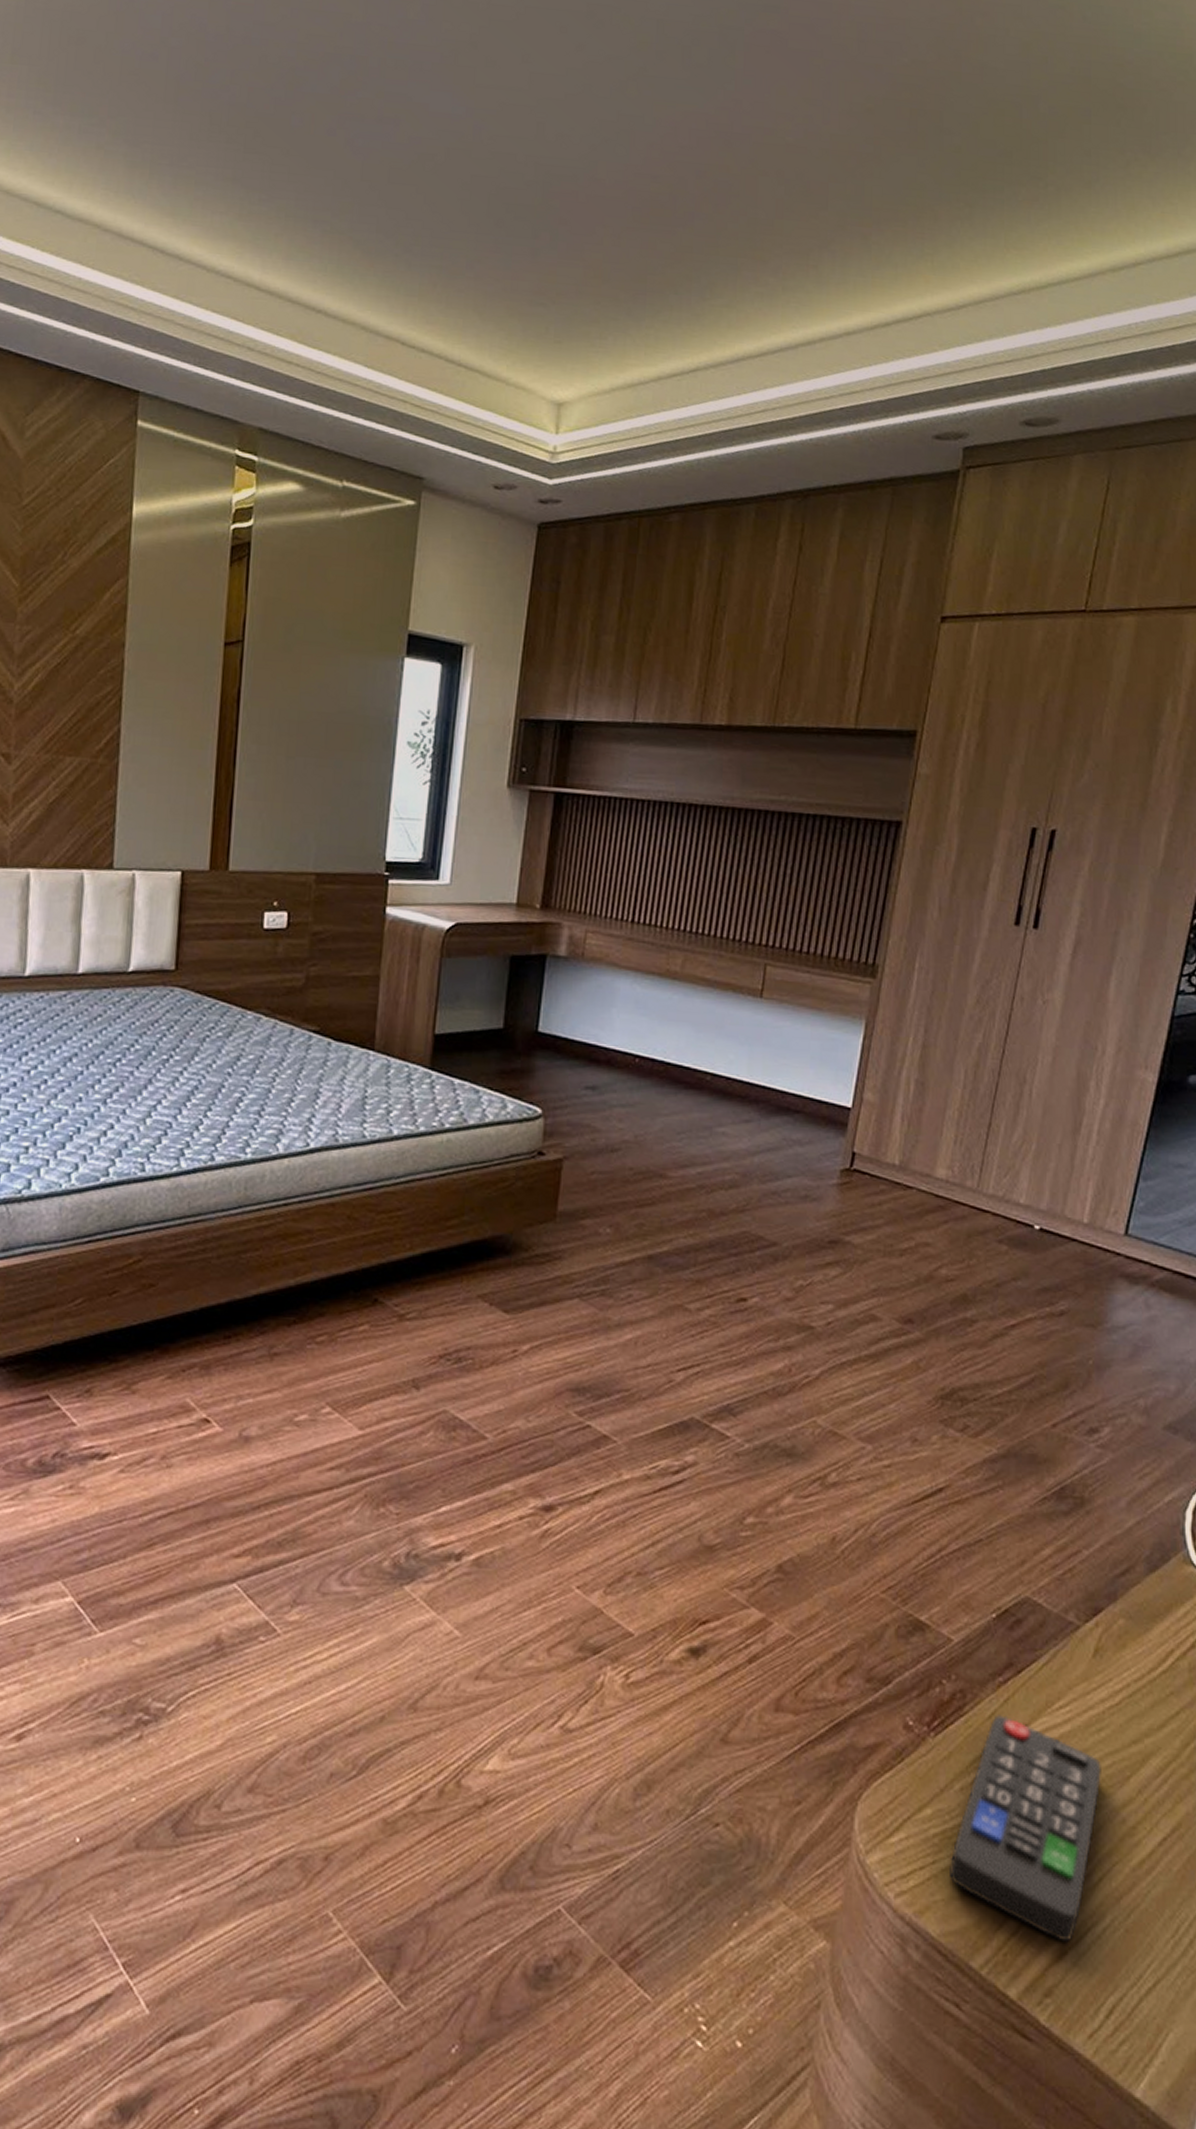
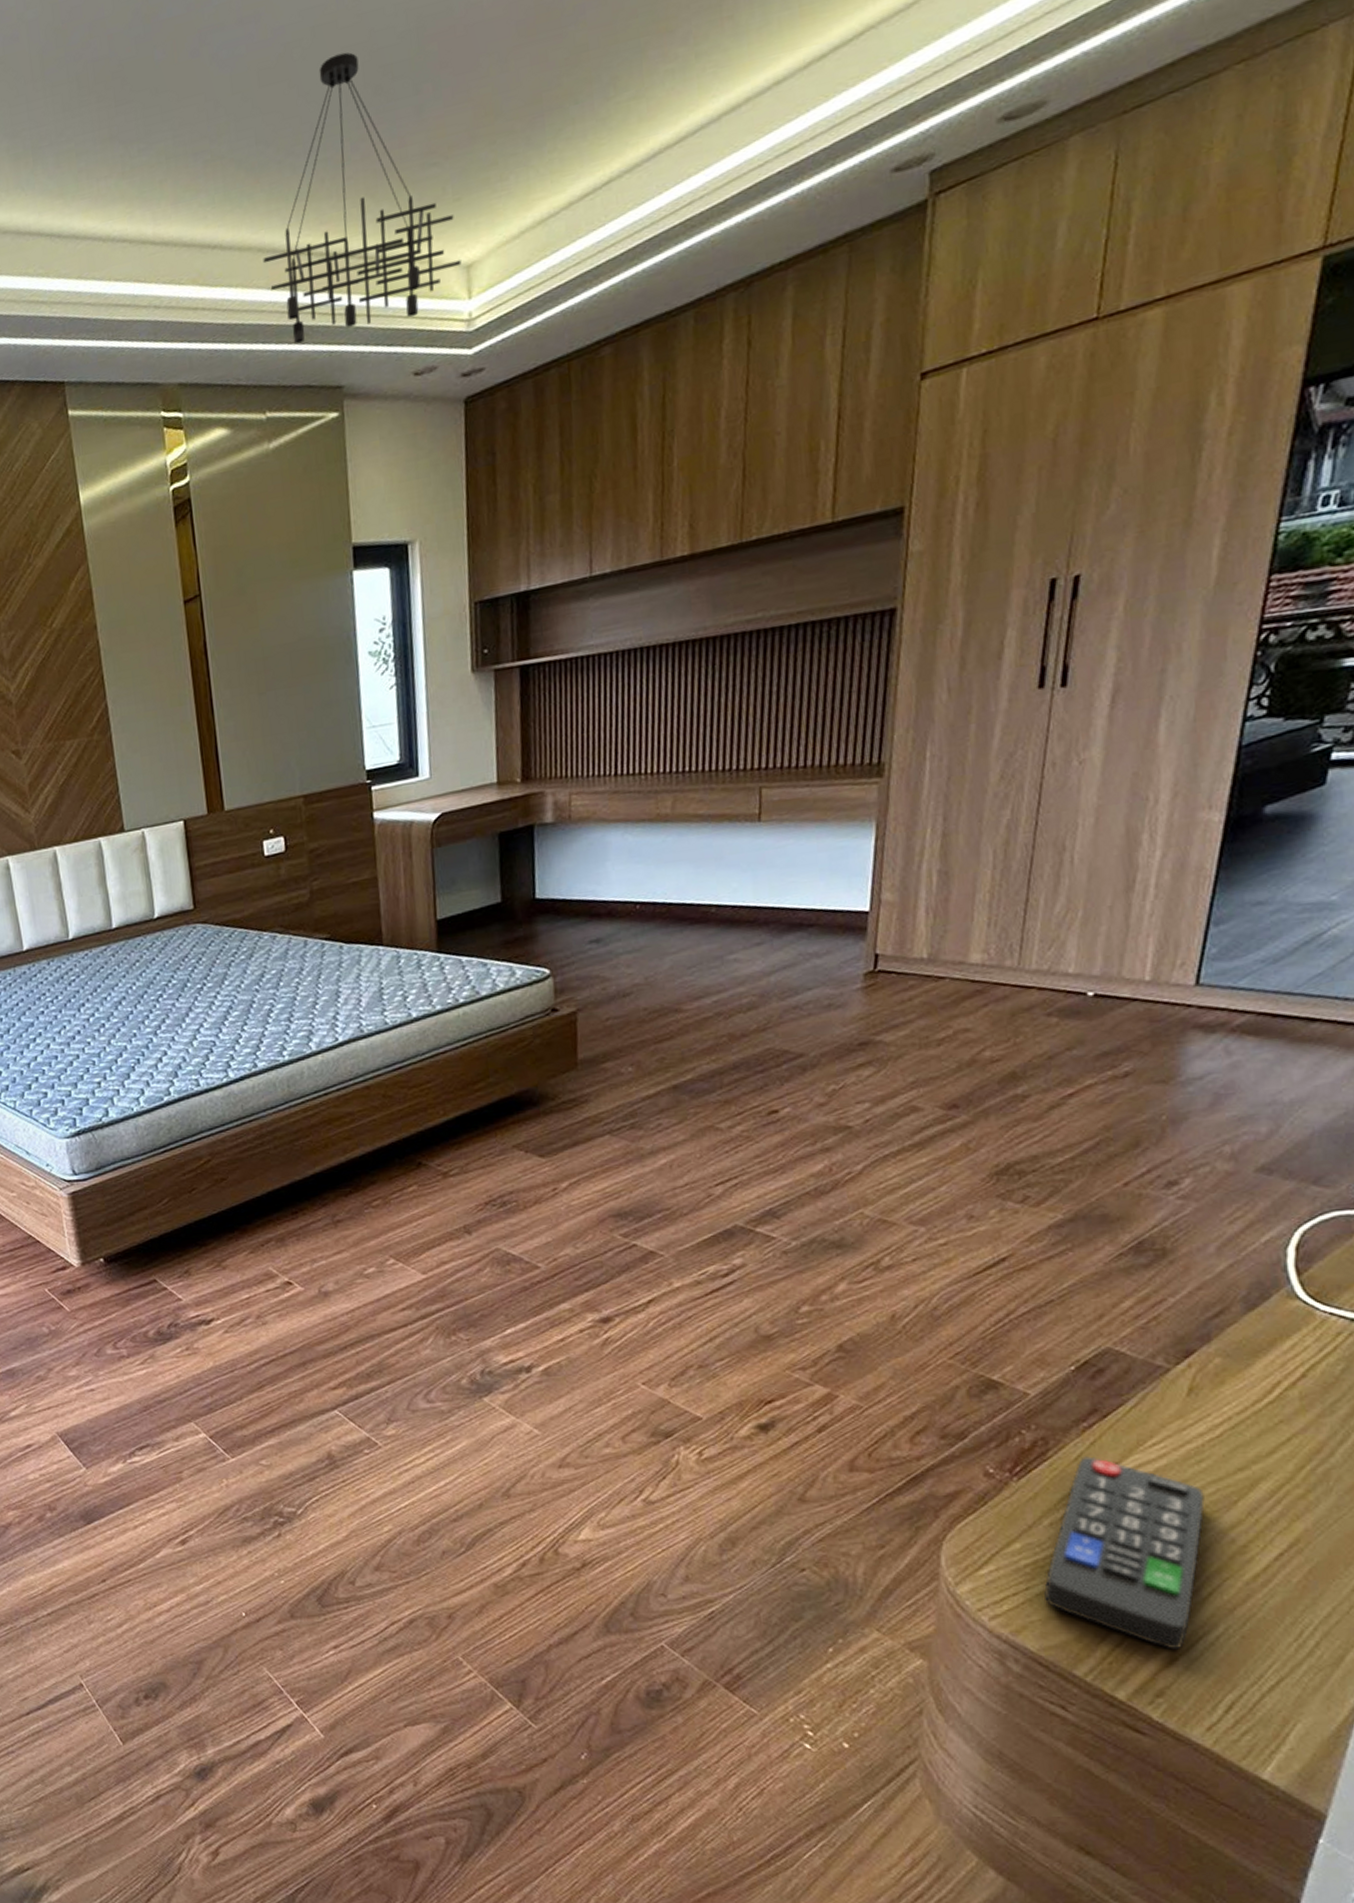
chandelier: none [365,179,554,435] -> present [263,52,462,345]

